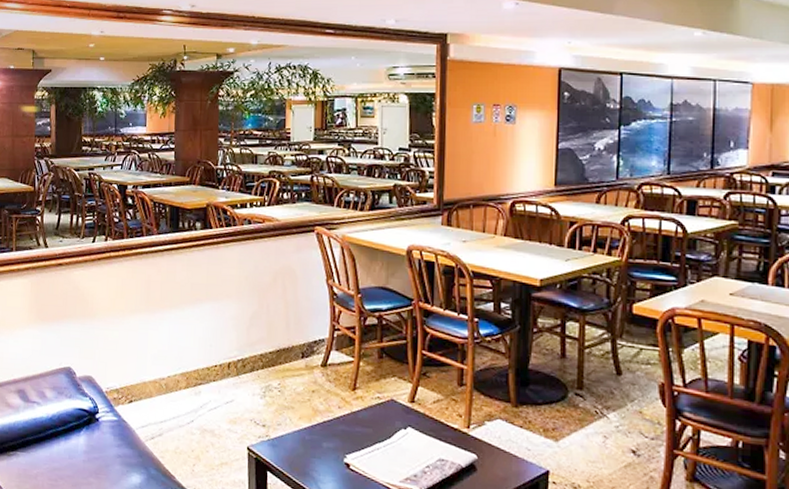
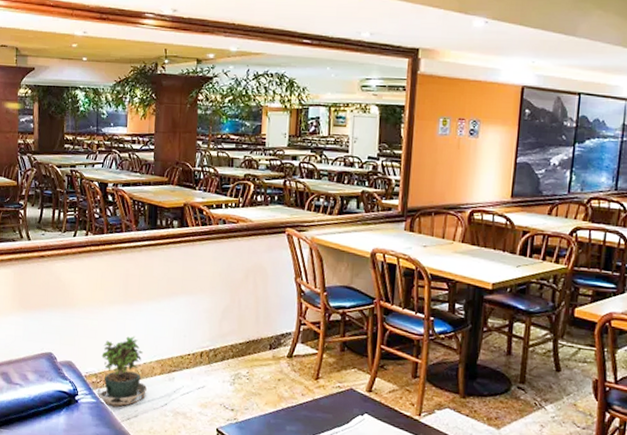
potted plant: none [118,347,171,433] -> present [97,336,147,414]

